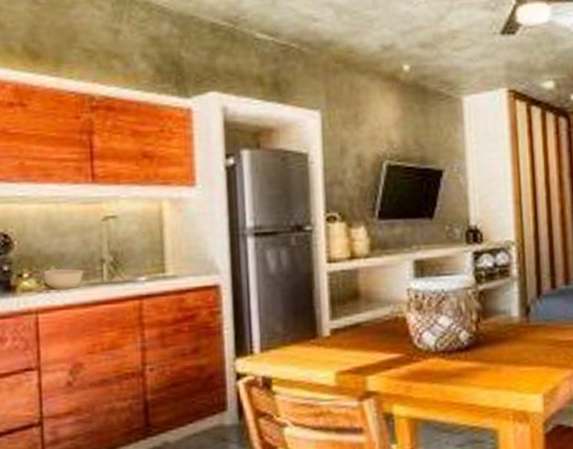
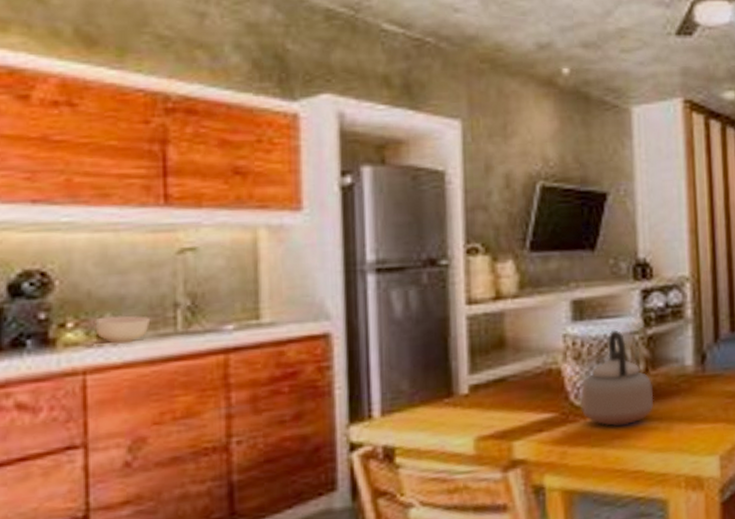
teapot: none [422,286,485,367] -> present [580,331,654,427]

